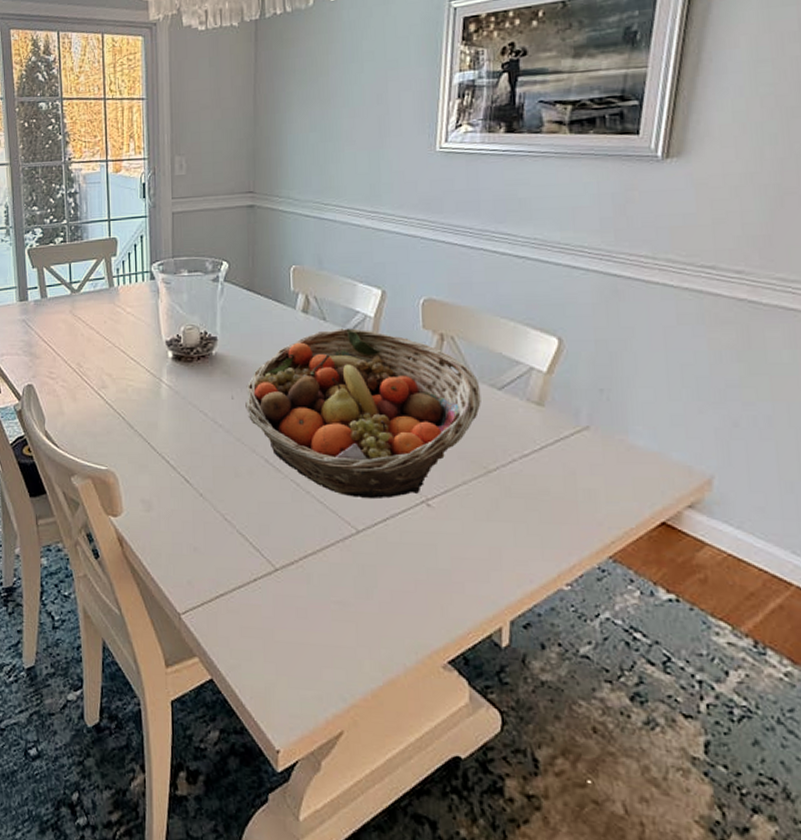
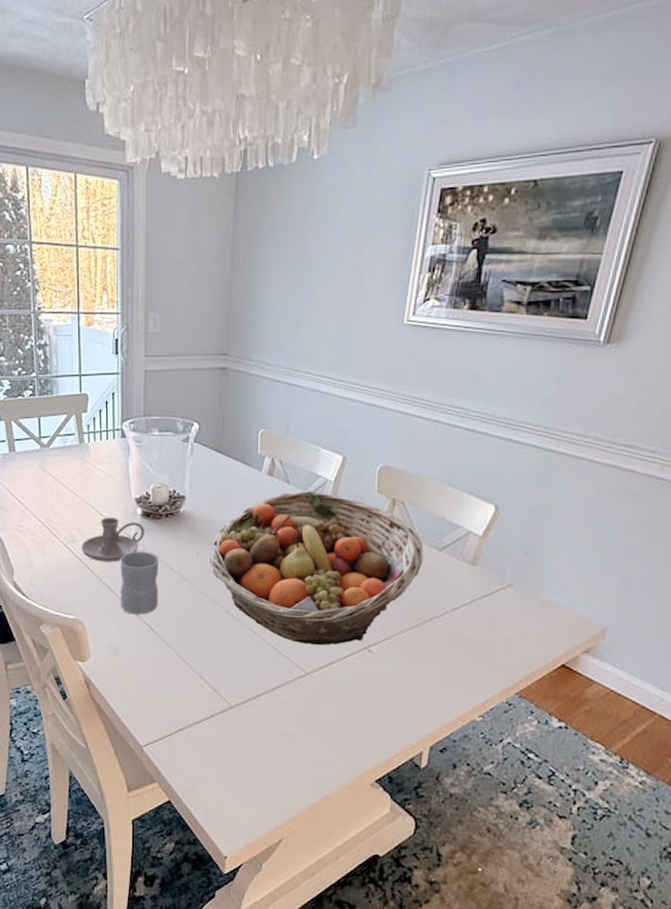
candle holder: none [112,362,176,409] -> present [81,517,144,562]
mug: none [152,397,193,465] -> present [120,551,158,615]

